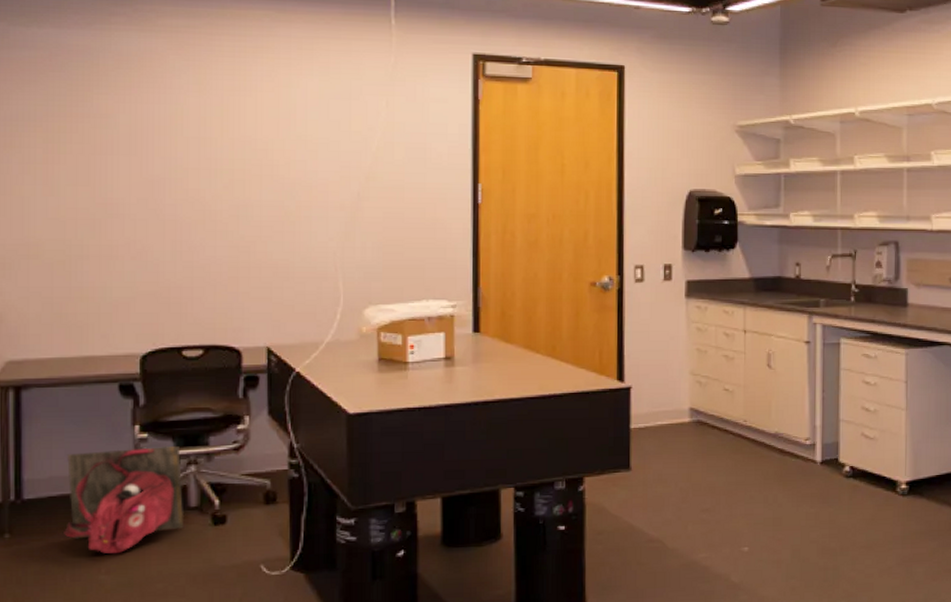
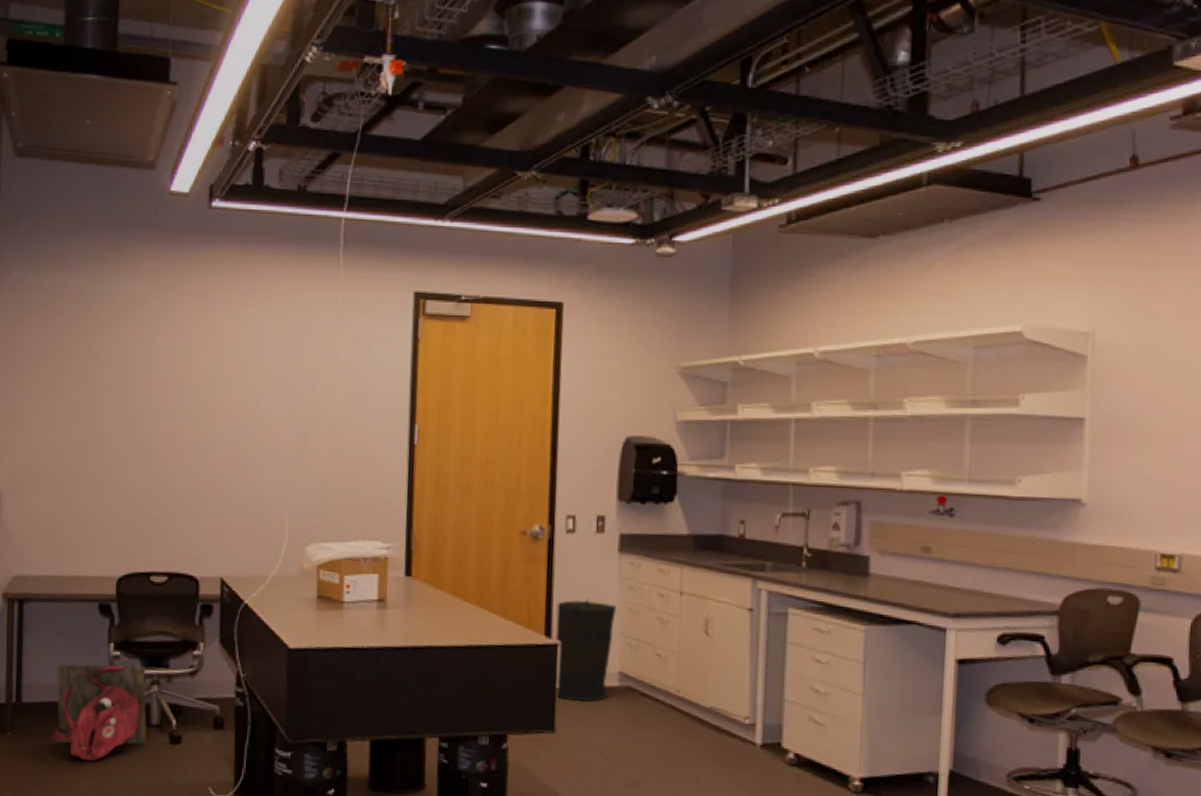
trash can: none [628,343,685,440] -> present [555,599,616,703]

